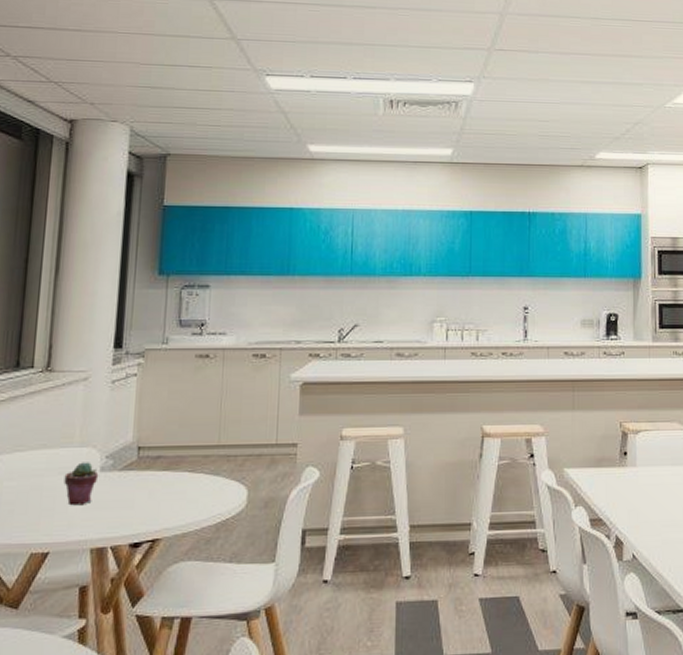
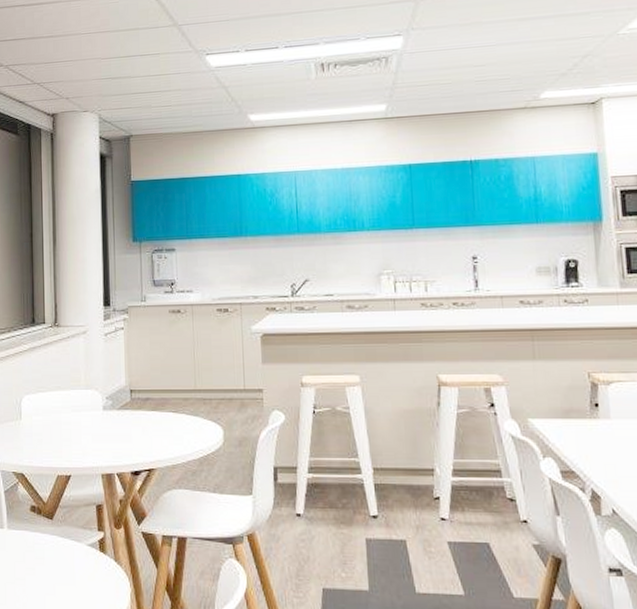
potted succulent: present [64,462,99,506] -> none [76,402,102,438]

